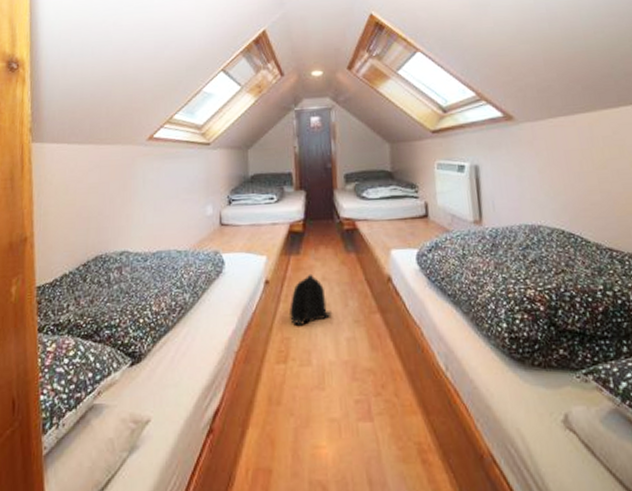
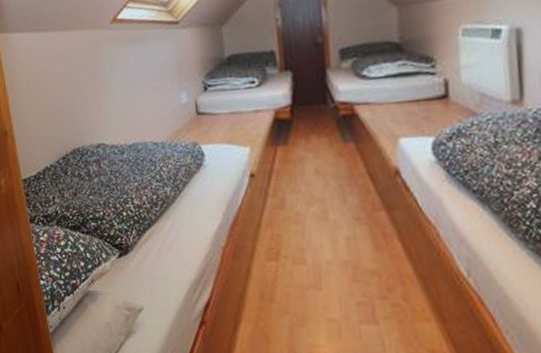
backpack: present [290,273,333,326] -> none [279,166,329,222]

